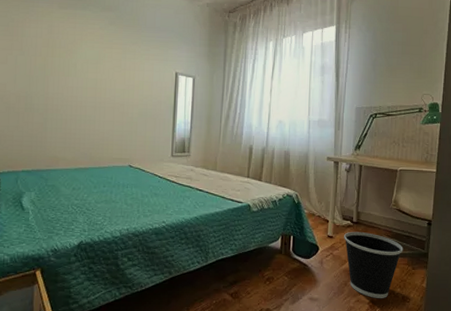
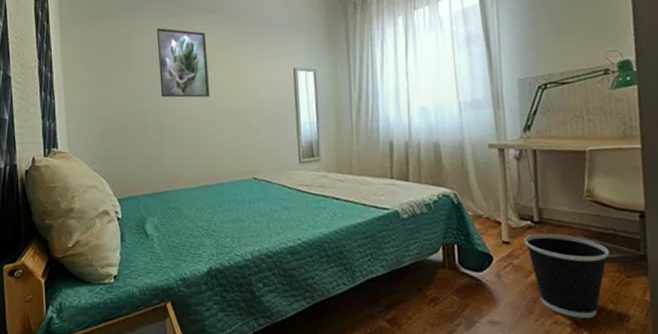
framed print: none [49,17,99,88] -> present [156,28,211,98]

